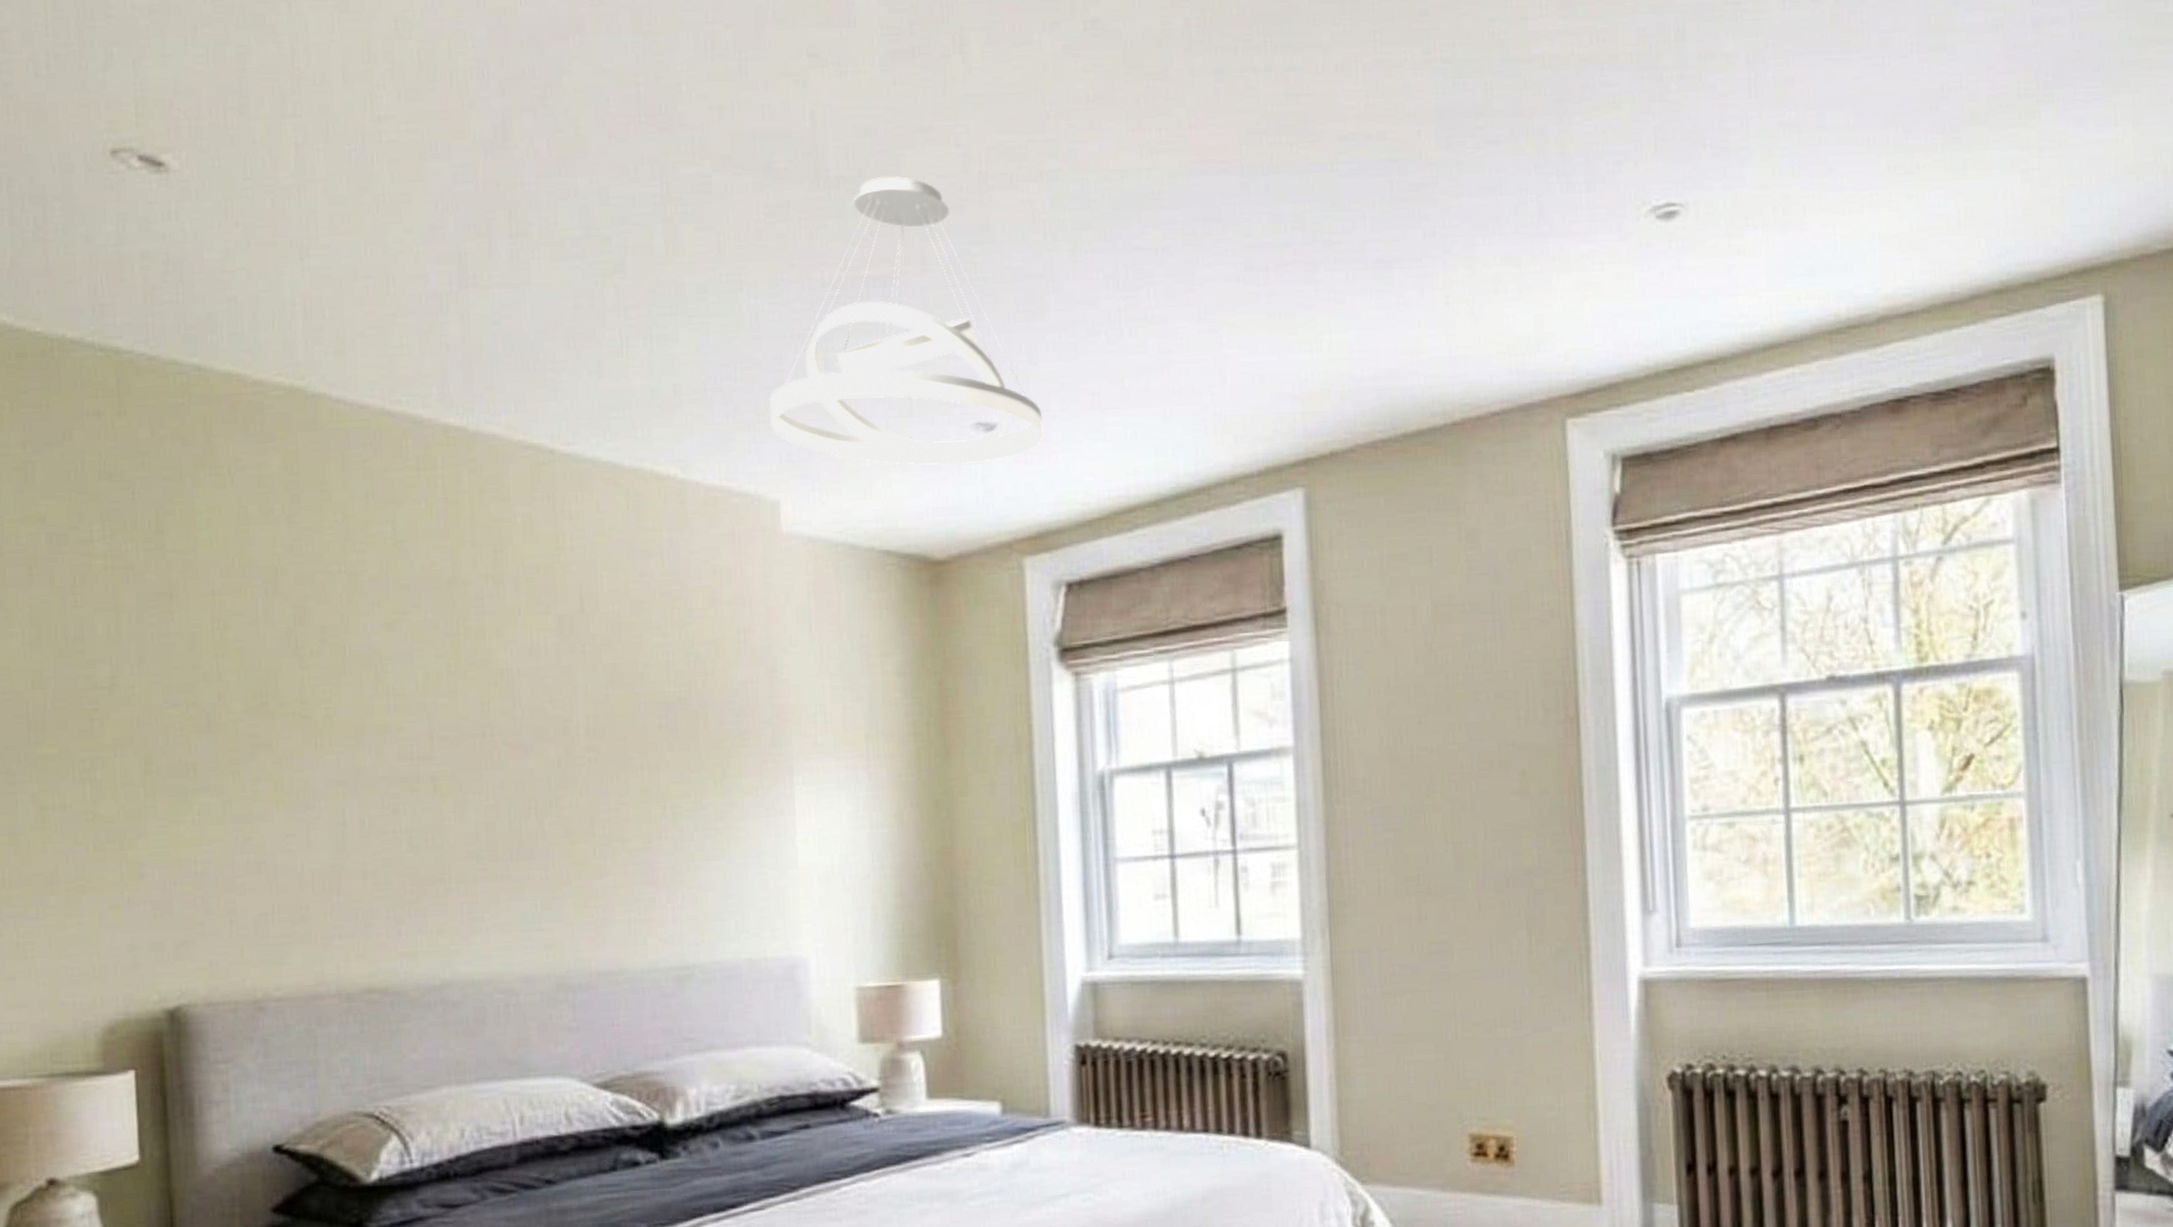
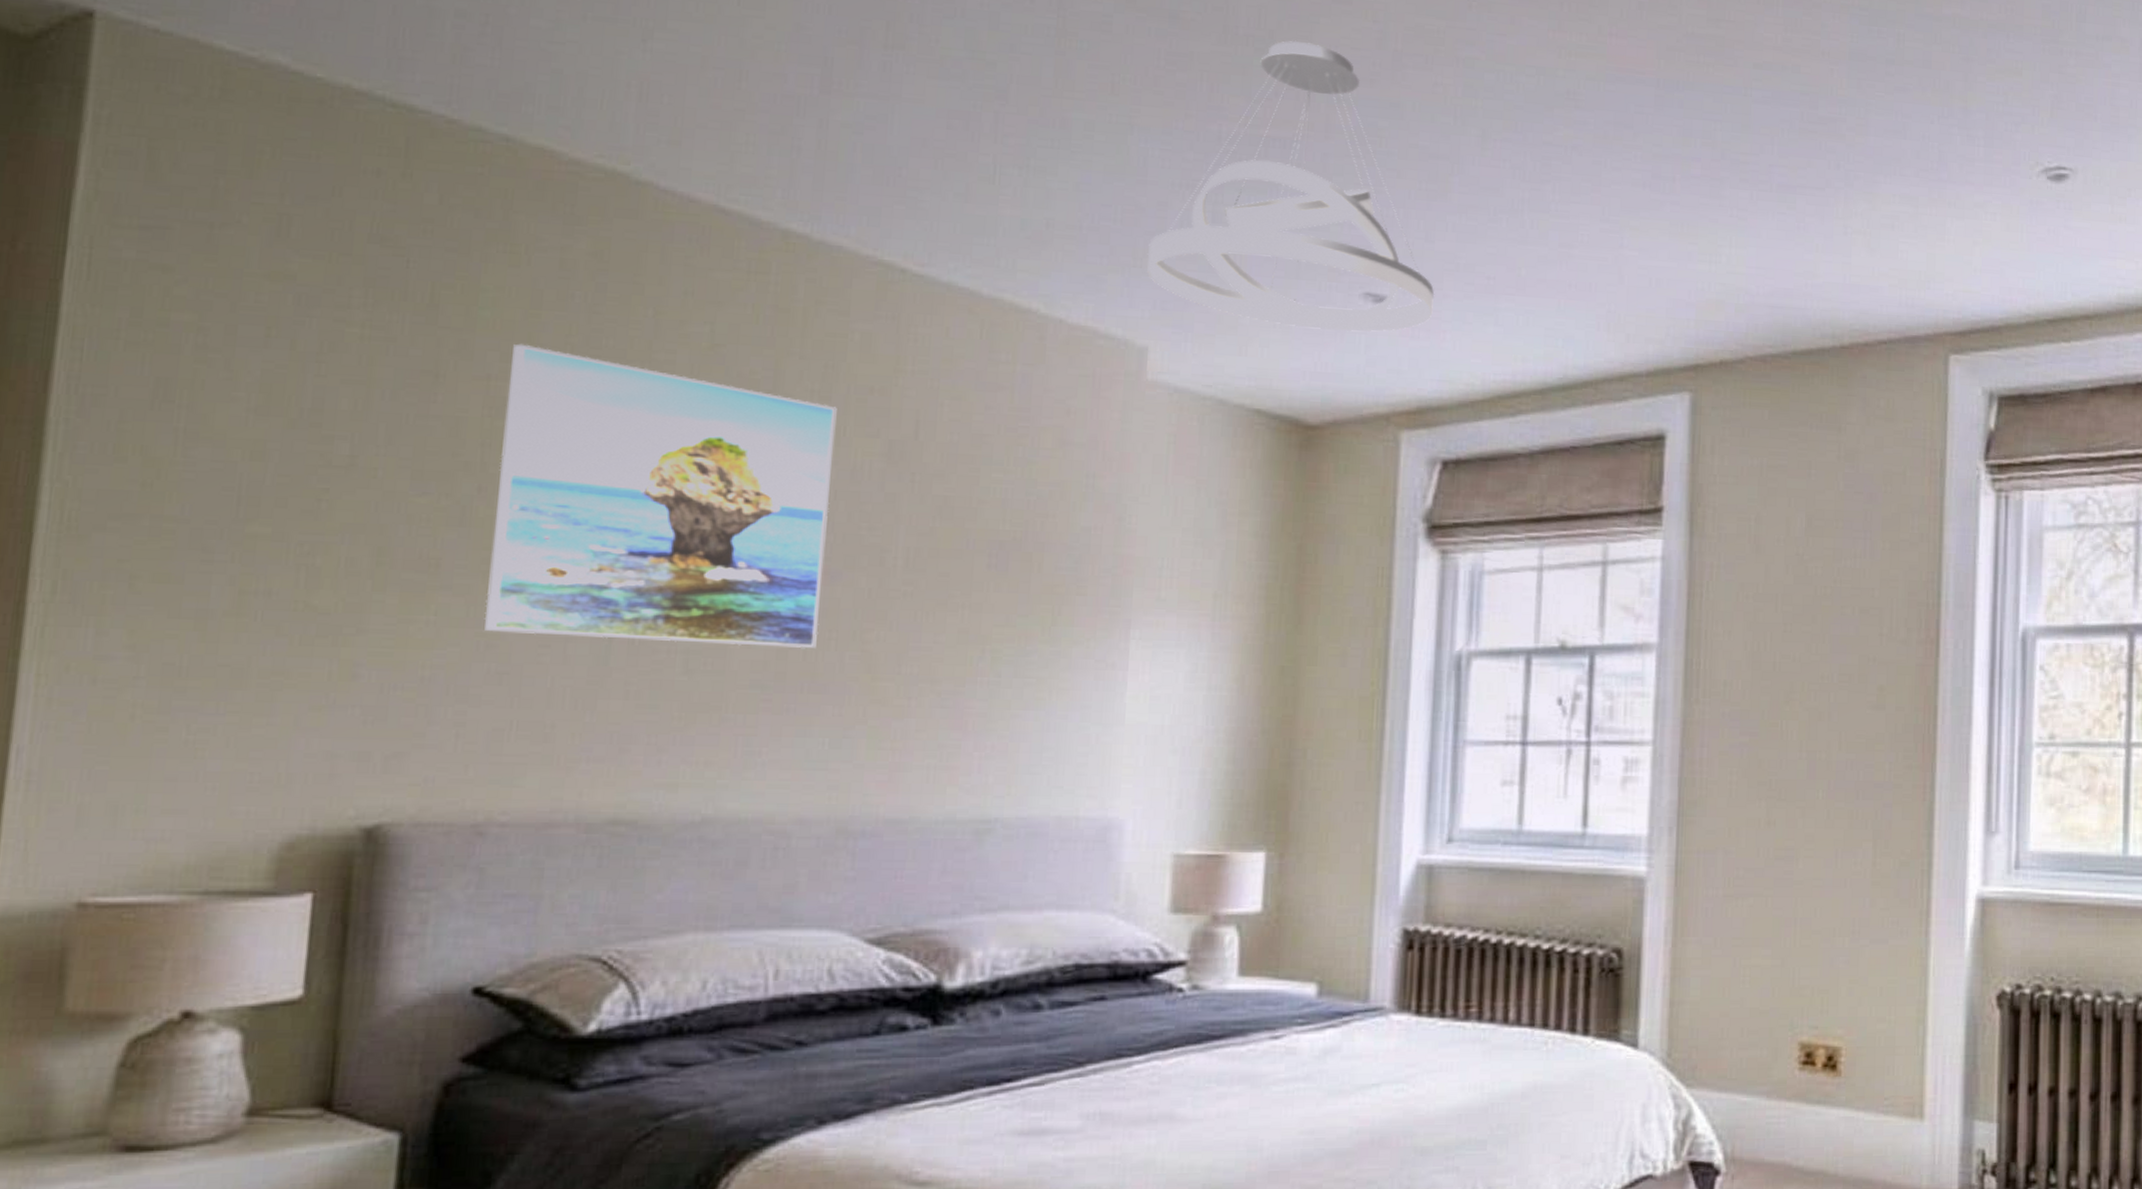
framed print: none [230,558,520,826] -> present [484,343,837,649]

